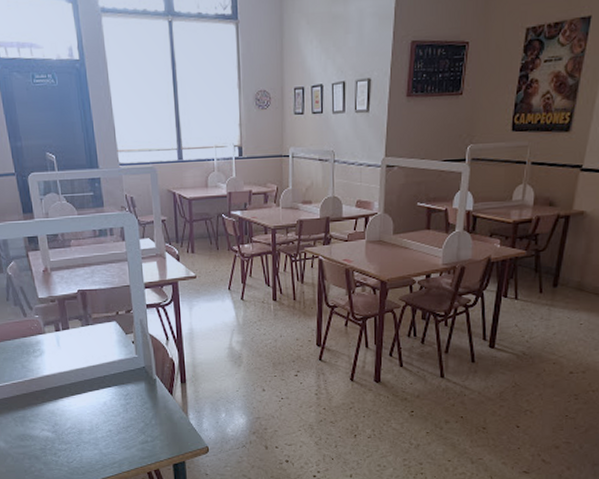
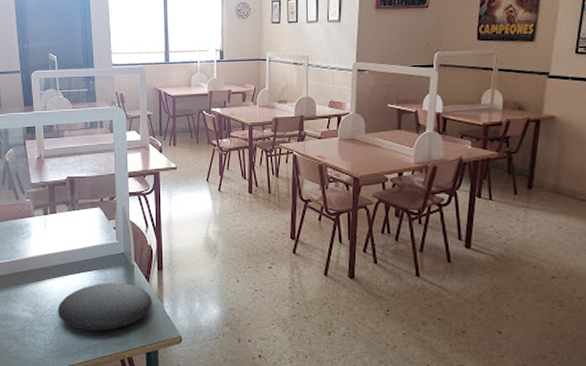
plate: none [78,398,177,446] -> present [57,283,152,331]

